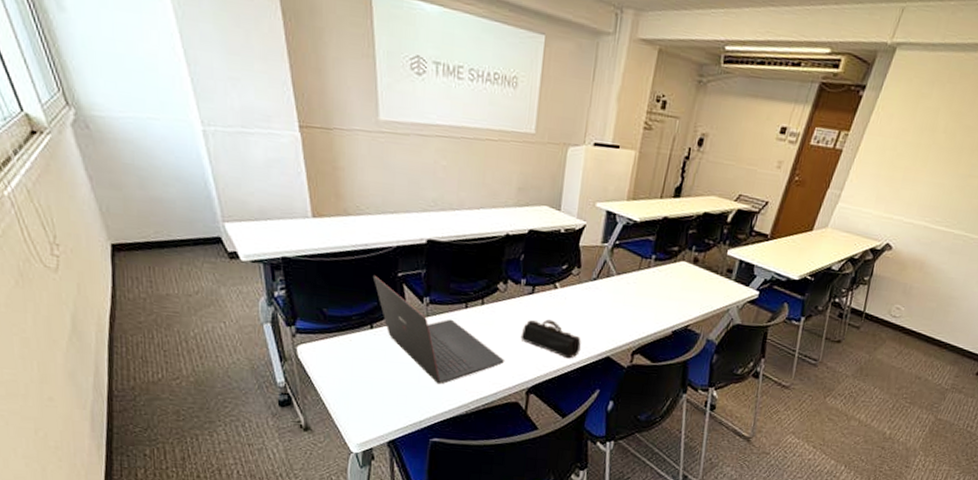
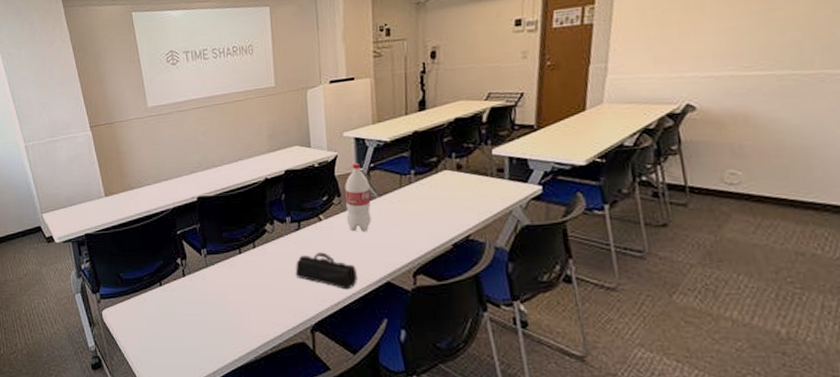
laptop: present [374,276,504,385] -> none [157,237,283,332]
bottle: none [581,237,611,307] -> present [345,163,371,232]

